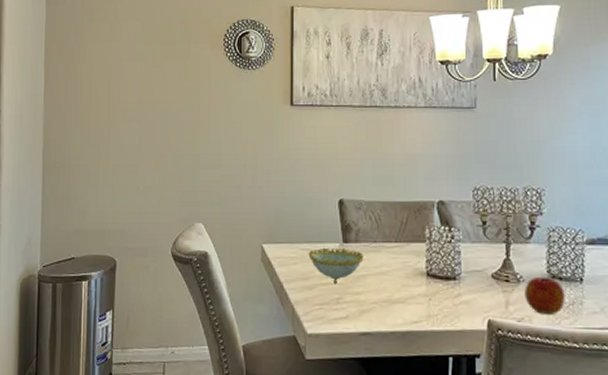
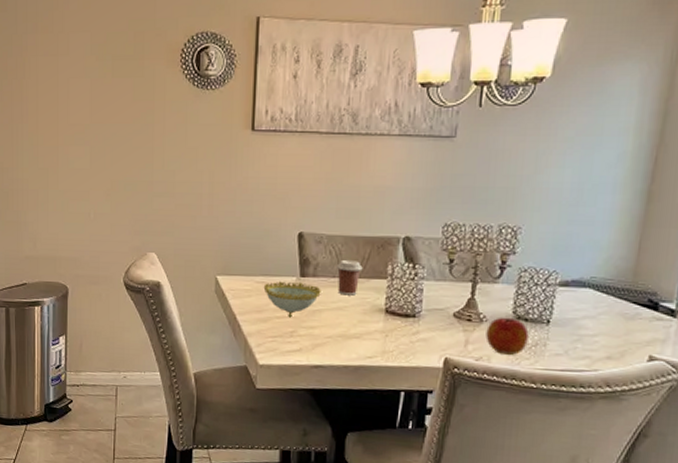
coffee cup: none [378,224,402,260] -> present [337,259,363,296]

